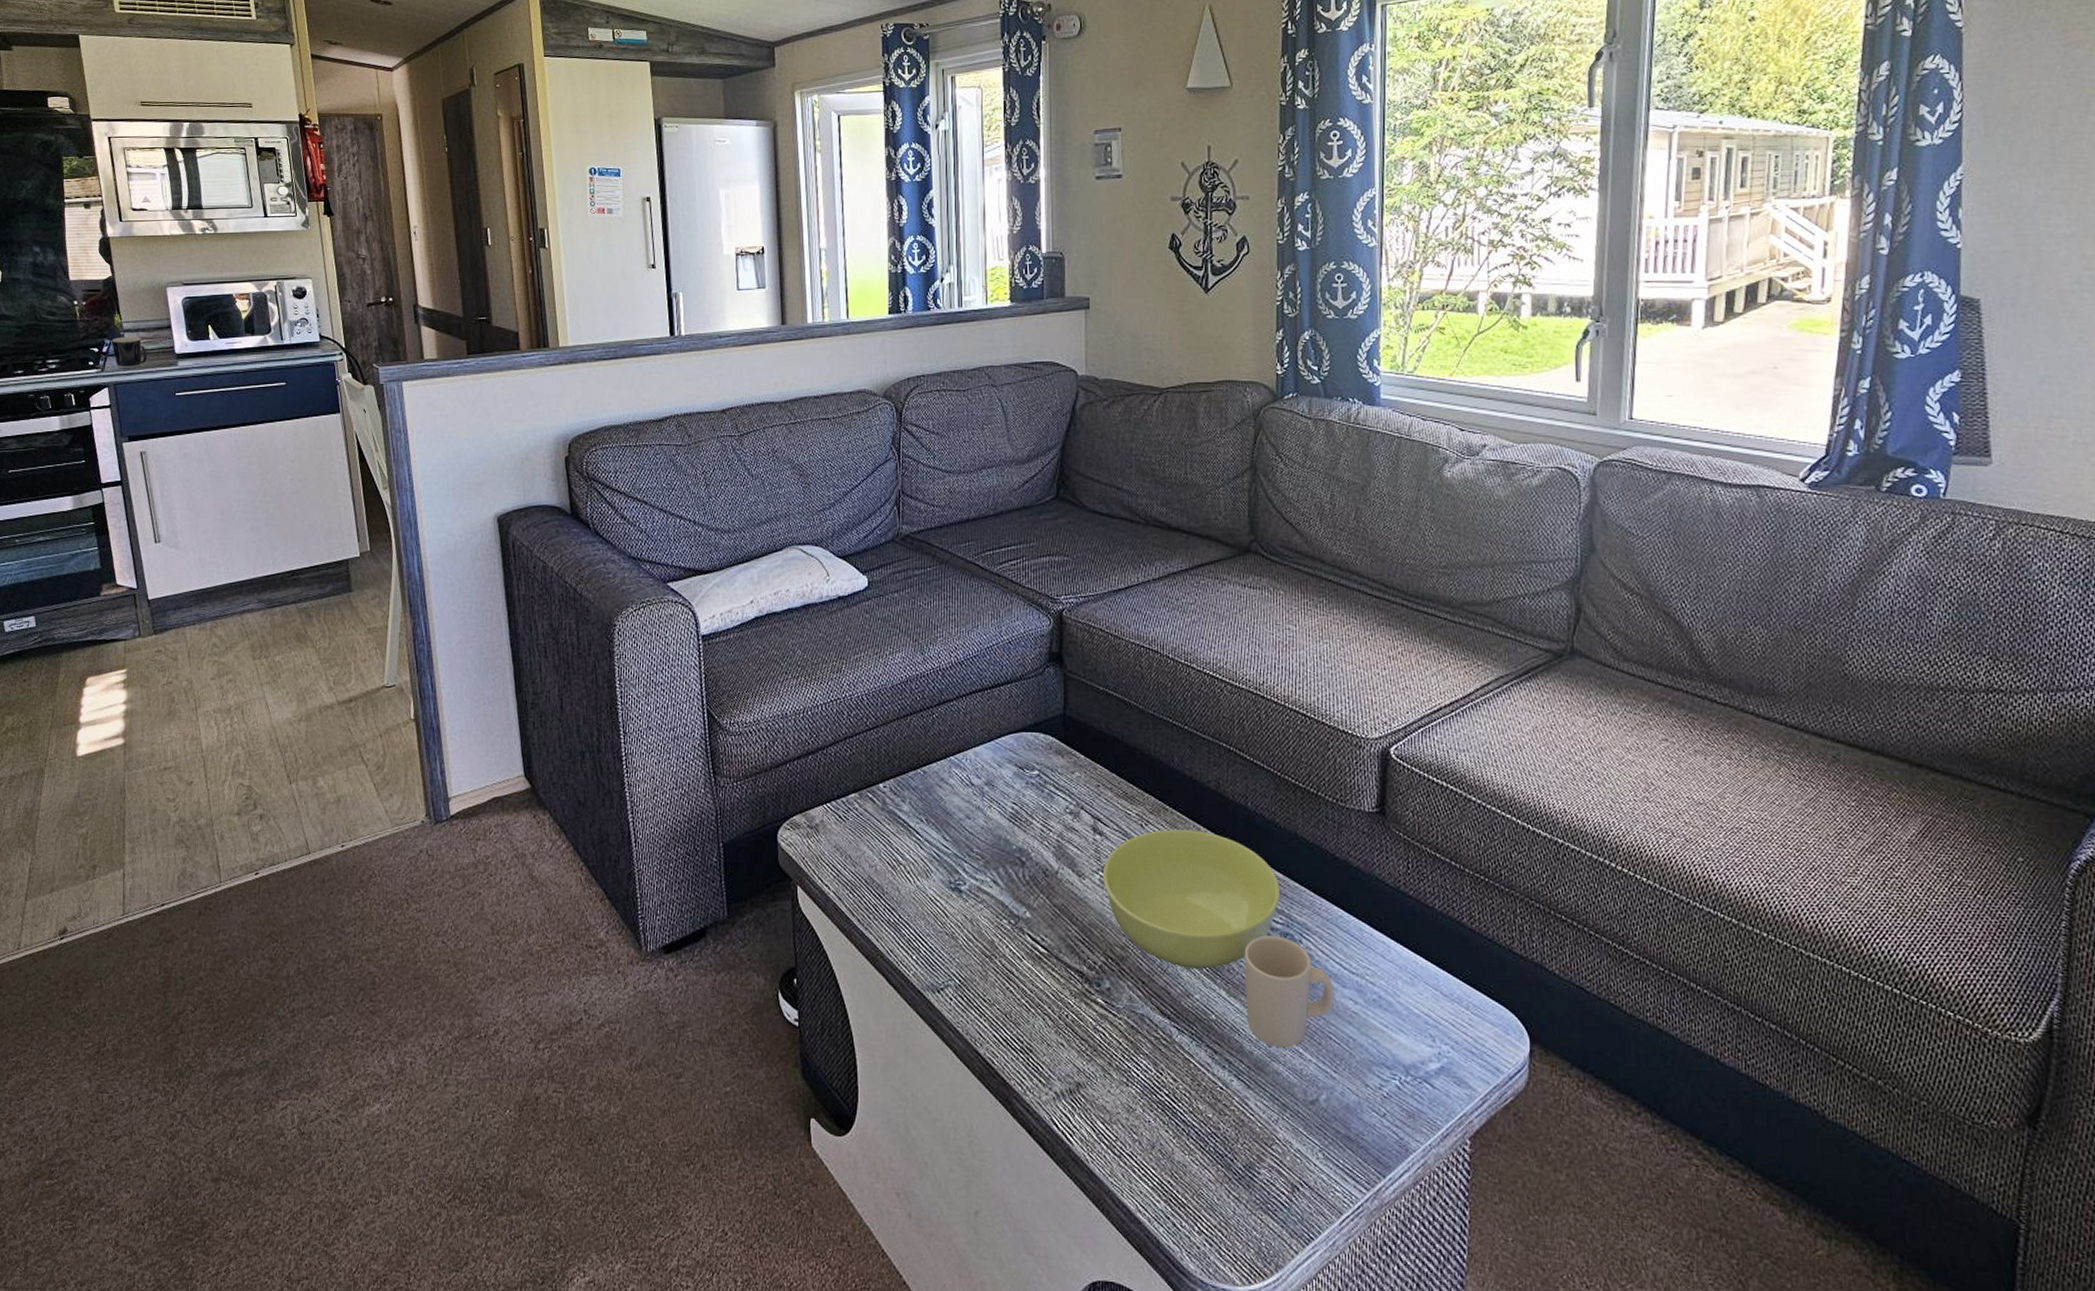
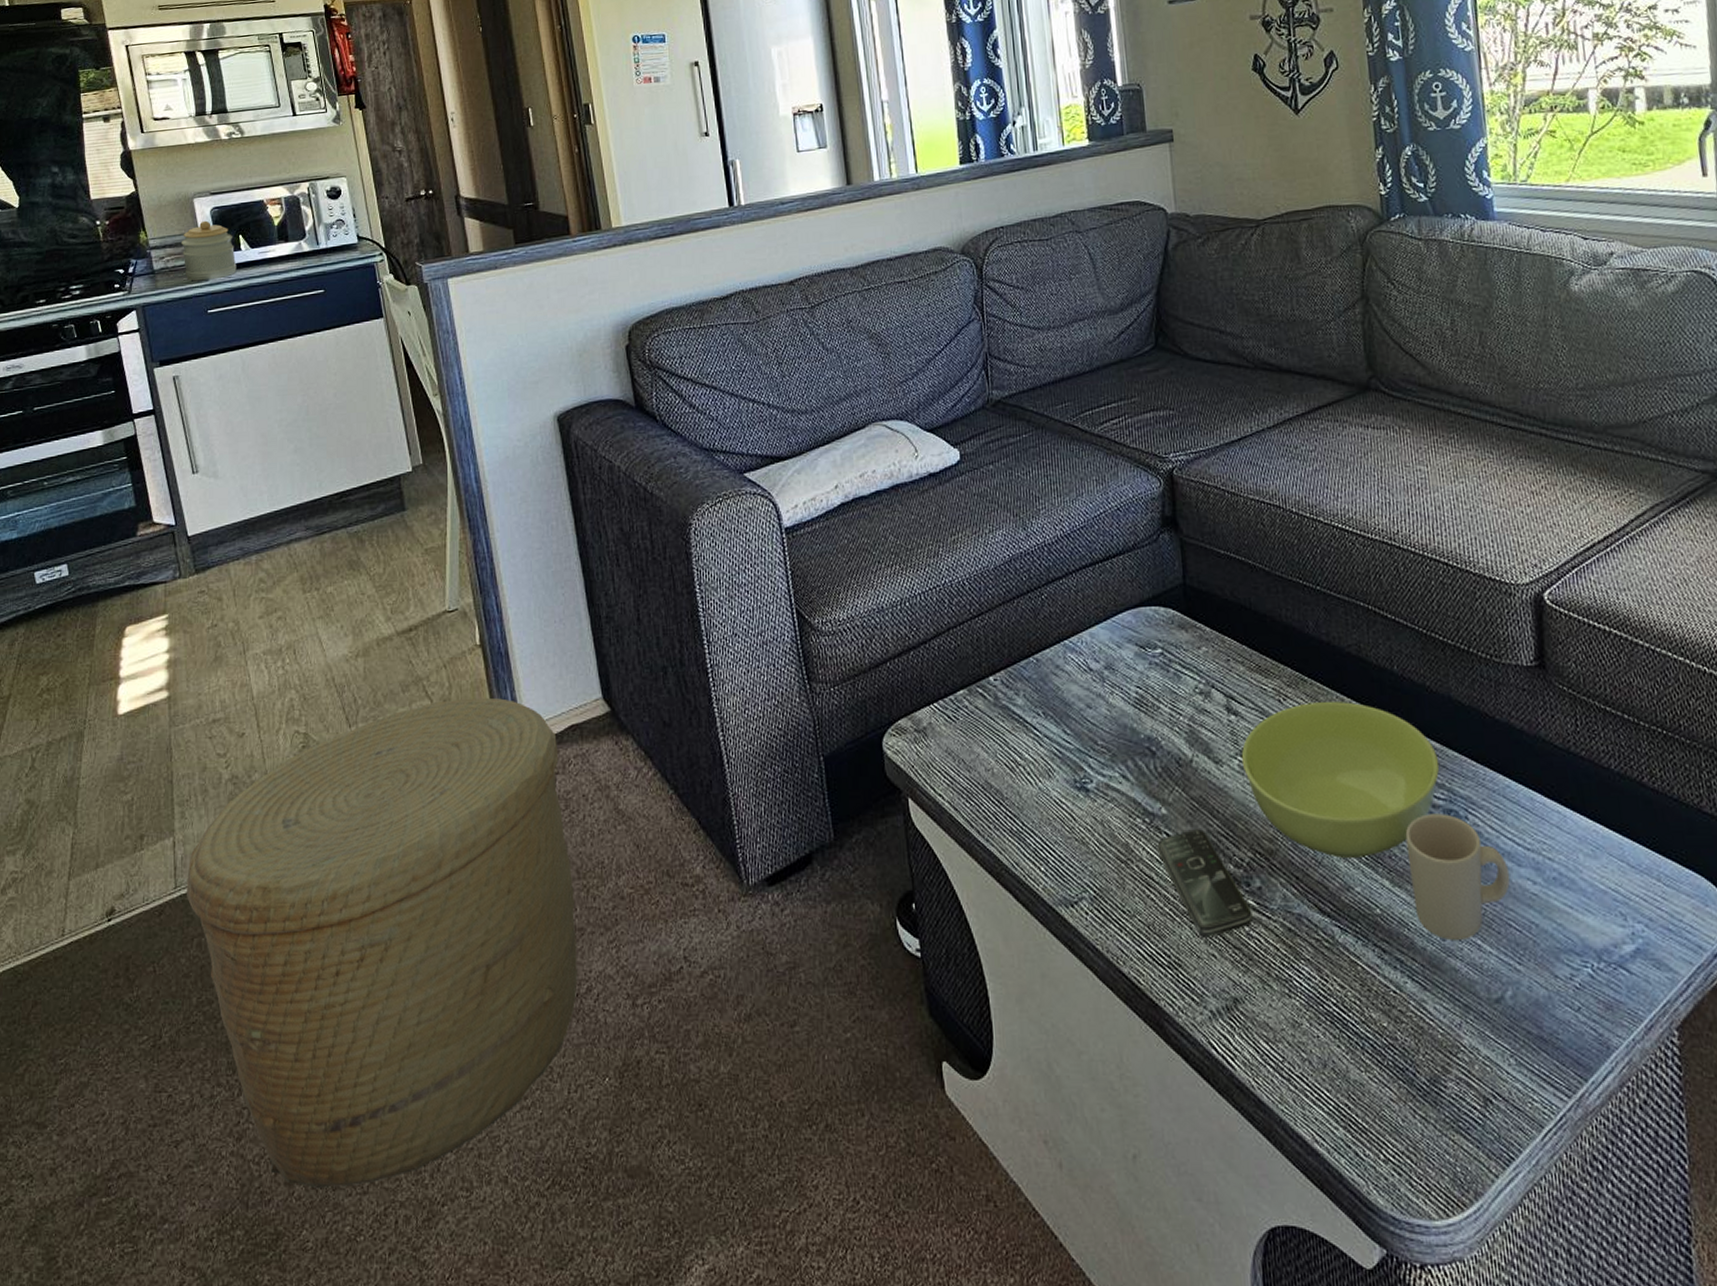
mug: present [111,336,148,369] -> none [137,253,176,289]
basket: none [133,766,488,1187] -> present [187,697,578,1189]
jar: none [153,309,205,365] -> present [180,220,237,282]
mobile phone: none [1019,933,1100,1030] -> present [1157,829,1253,939]

